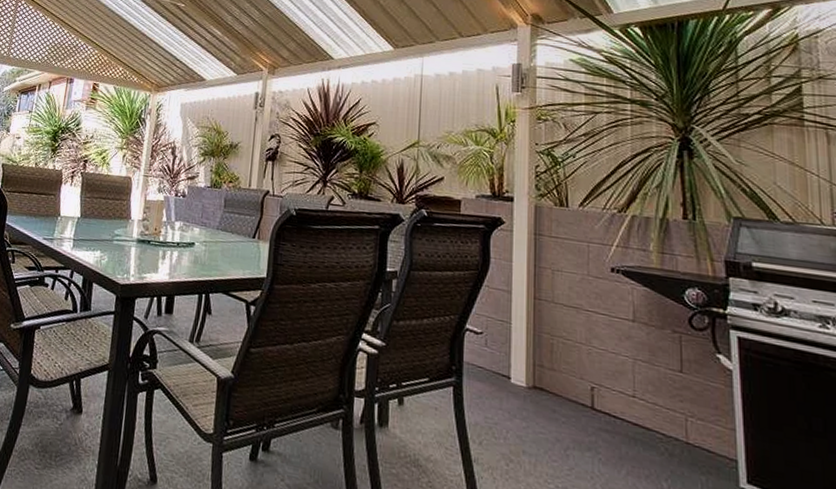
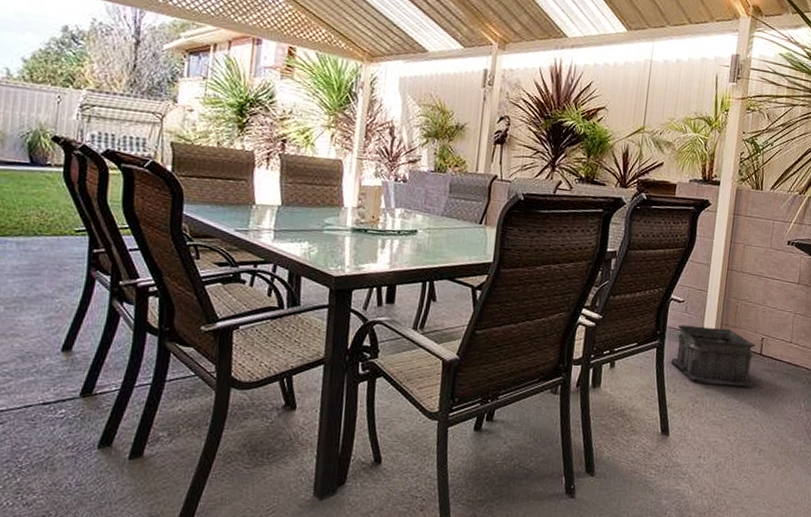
planter pot: none [473,360,585,447] -> present [671,324,756,385]

